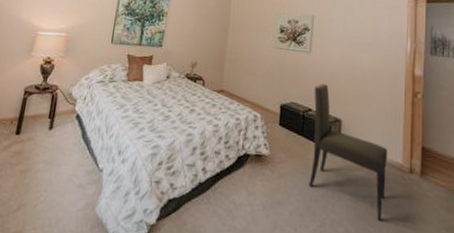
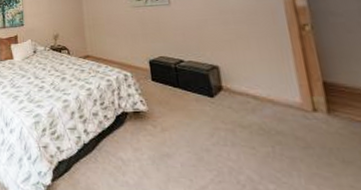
chair: present [309,84,388,221] -> none [181,33,288,165]

